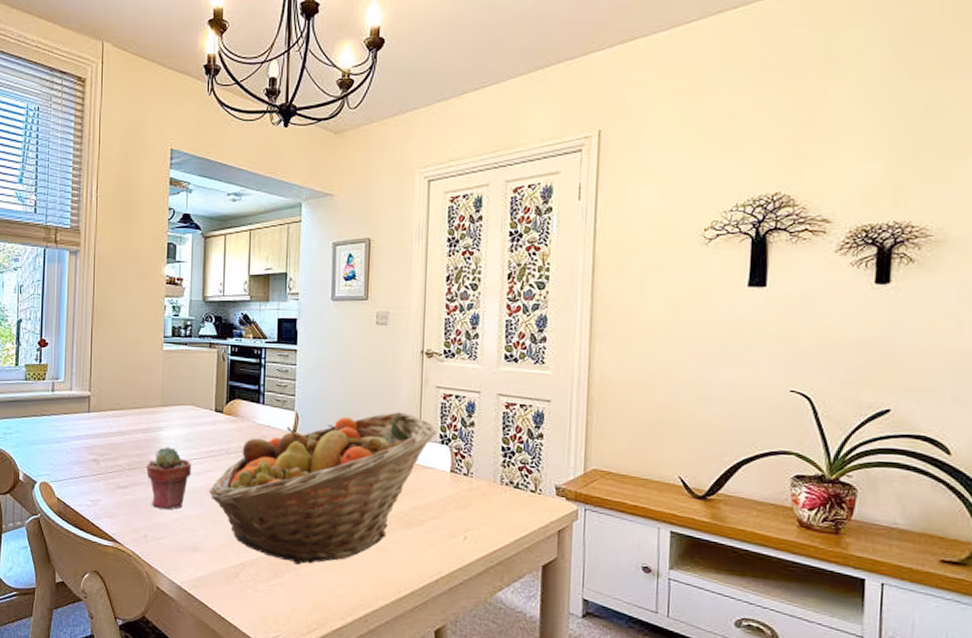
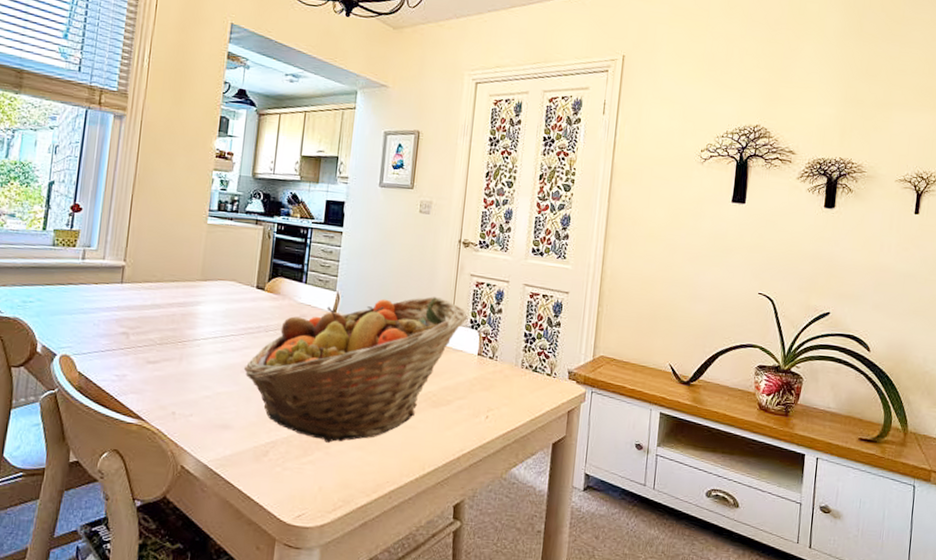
potted succulent: present [146,446,191,510] -> none [179,321,228,386]

